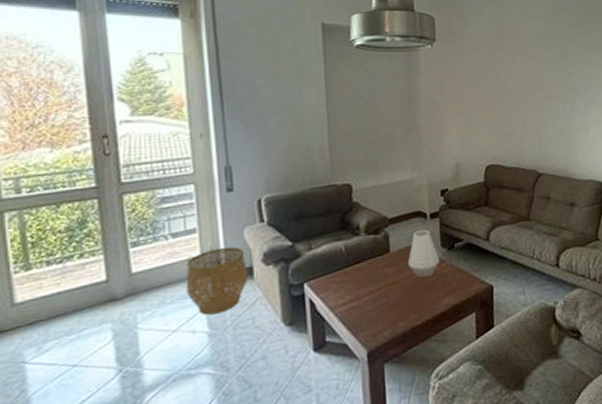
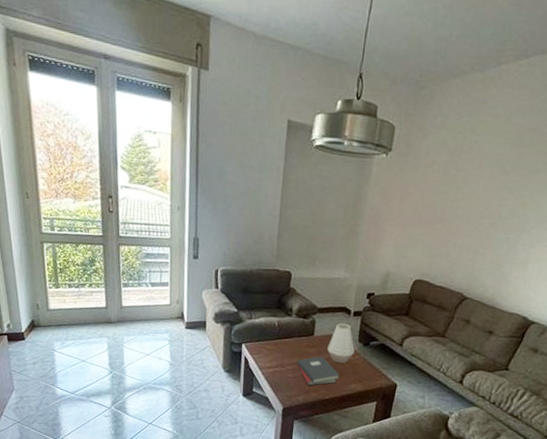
basket: present [186,246,248,316] -> none [157,301,202,351]
hardback book: none [375,274,428,314] -> present [297,356,340,386]

